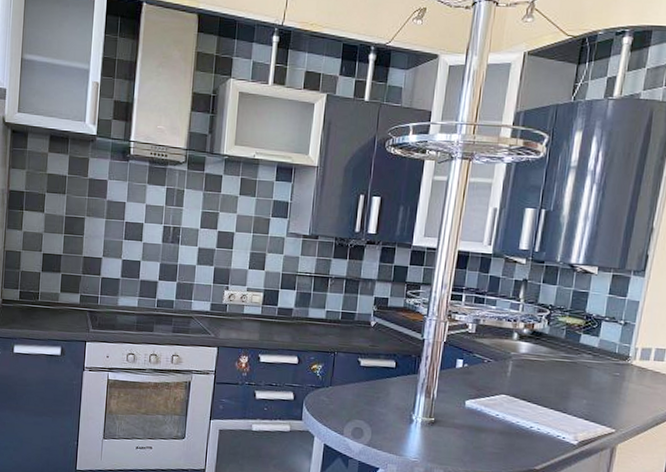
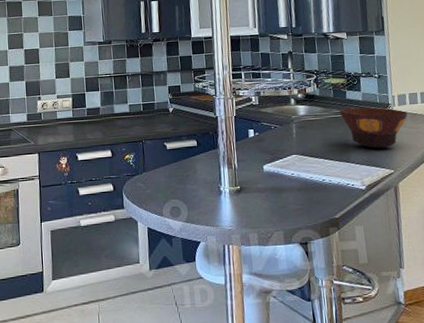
bowl: none [567,353,648,404] -> present [339,107,408,148]

